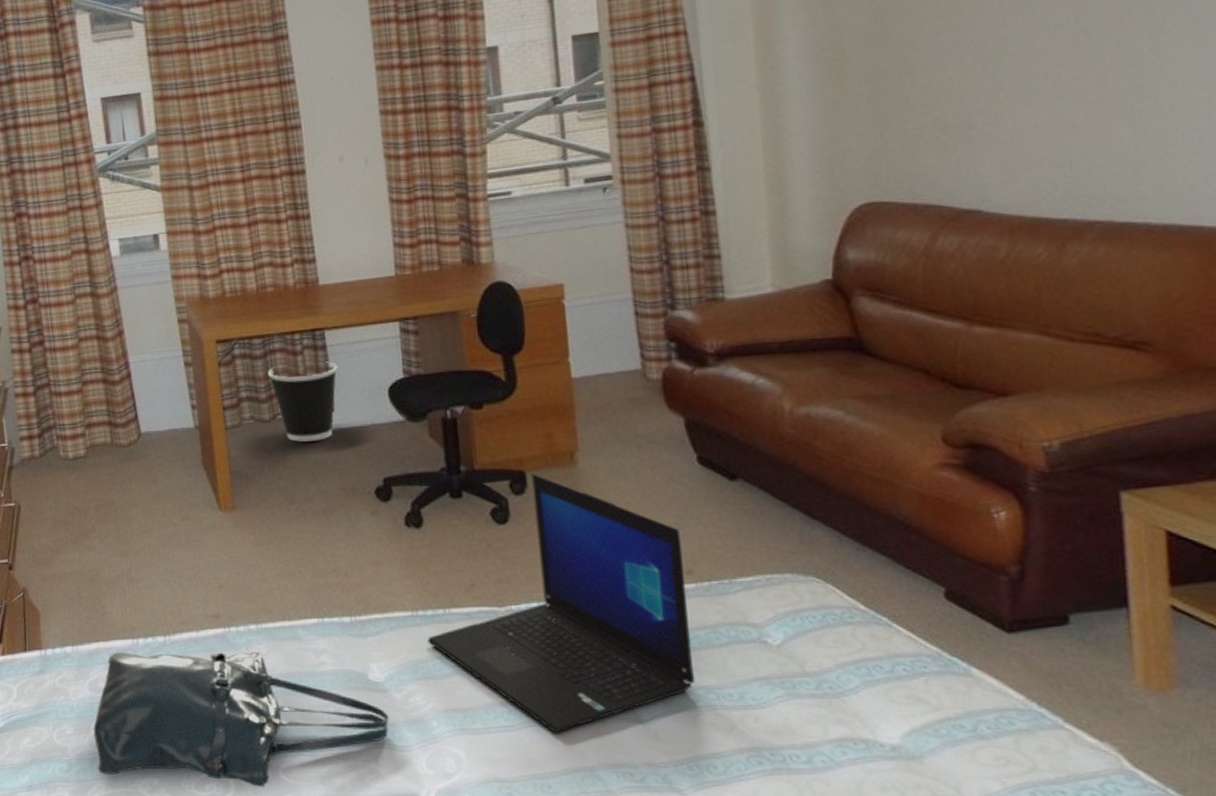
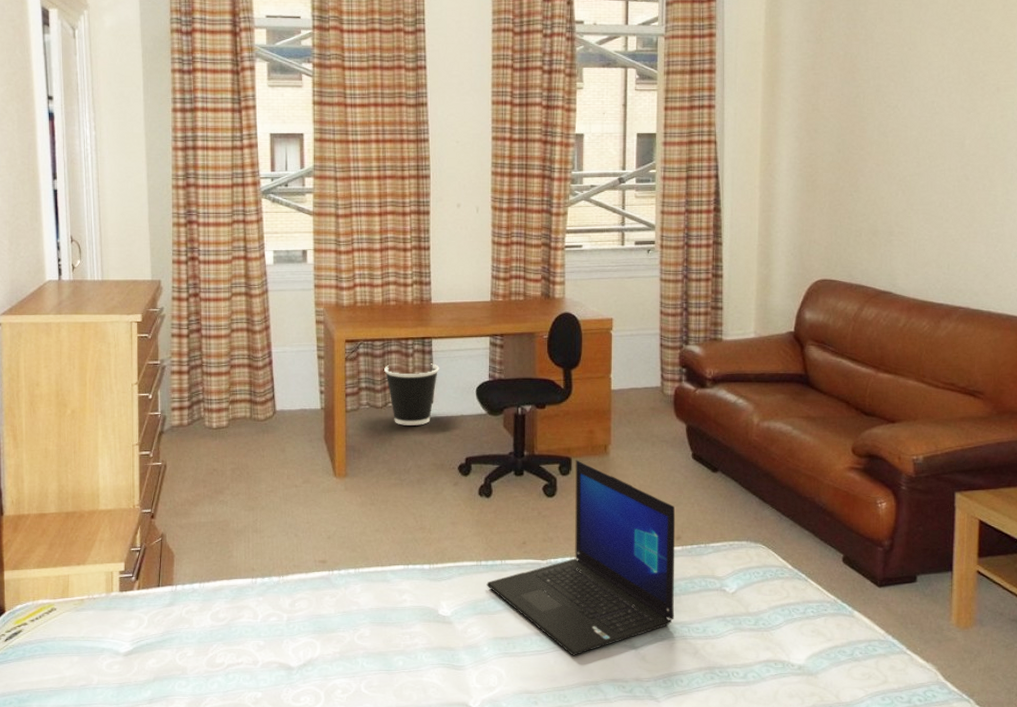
tote bag: present [93,652,390,787] -> none [211,589,452,699]

